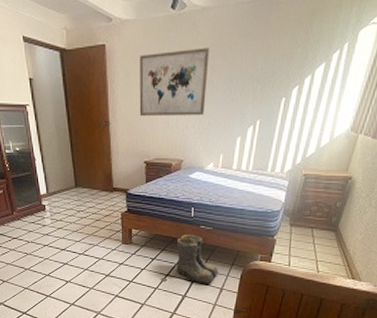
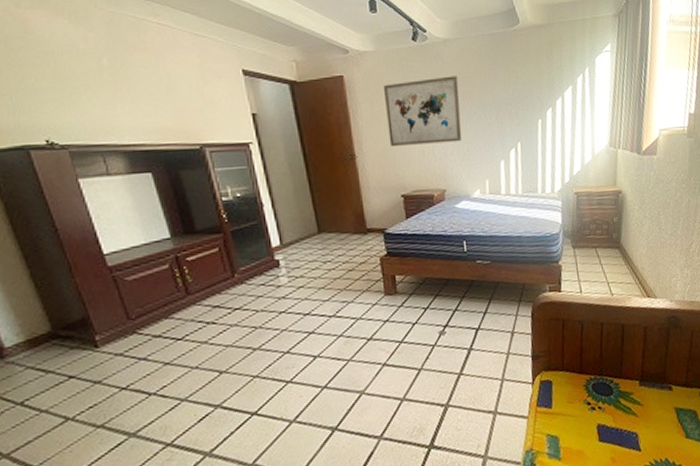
boots: present [176,235,219,285] -> none [451,272,506,331]

